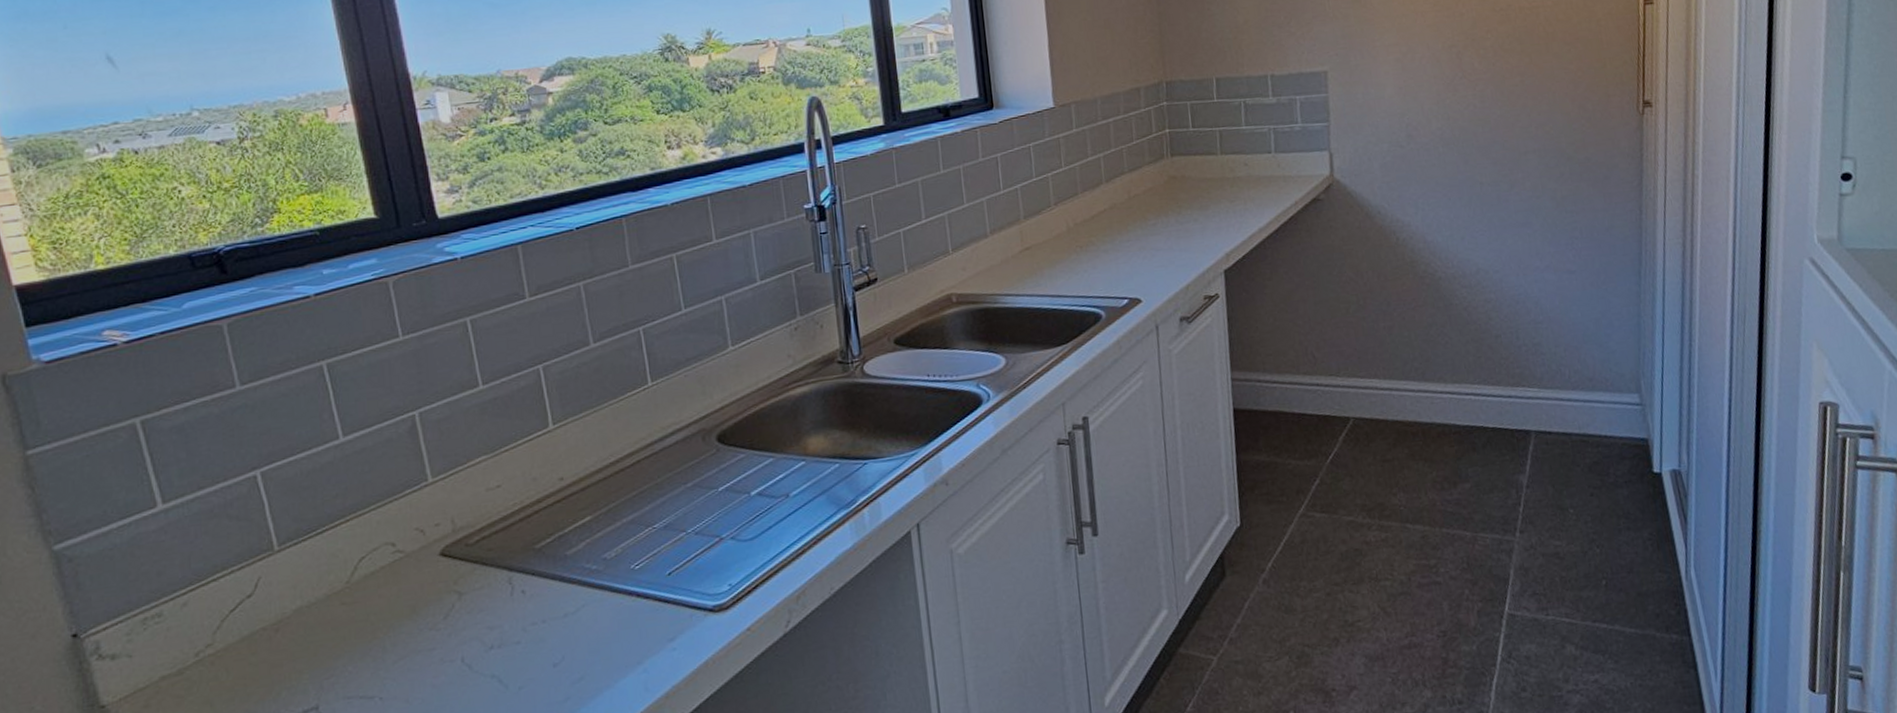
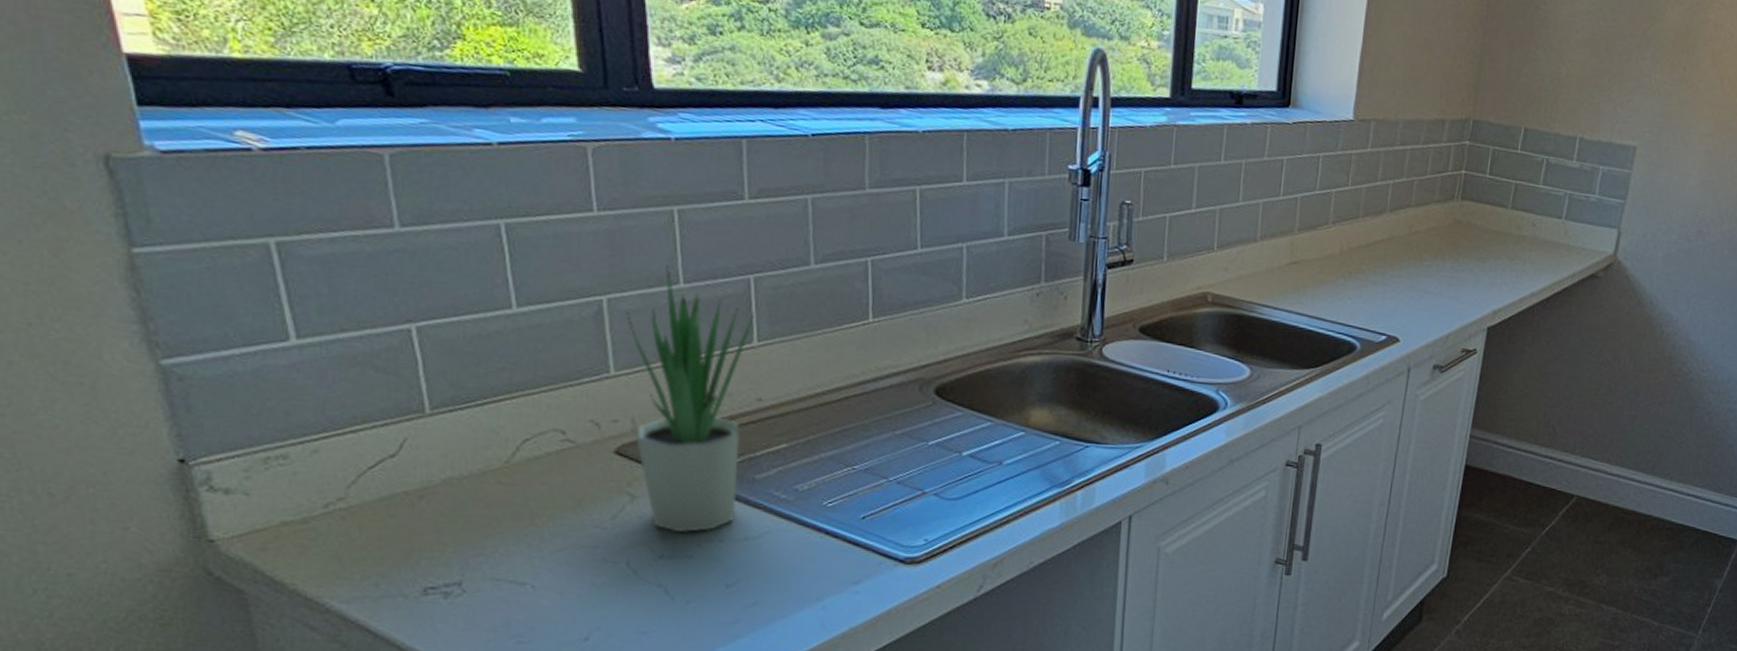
potted plant: none [436,371,554,621] -> present [625,264,755,532]

